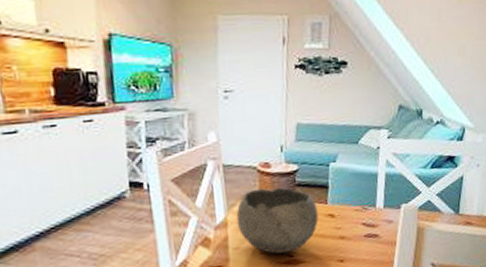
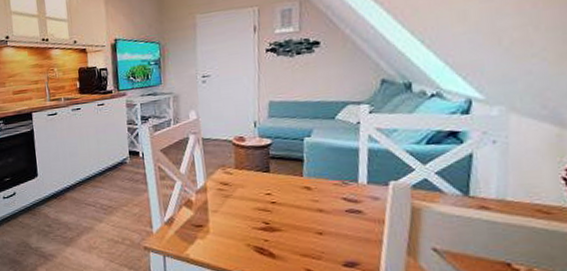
bowl: present [236,187,319,254] -> none [214,159,294,220]

